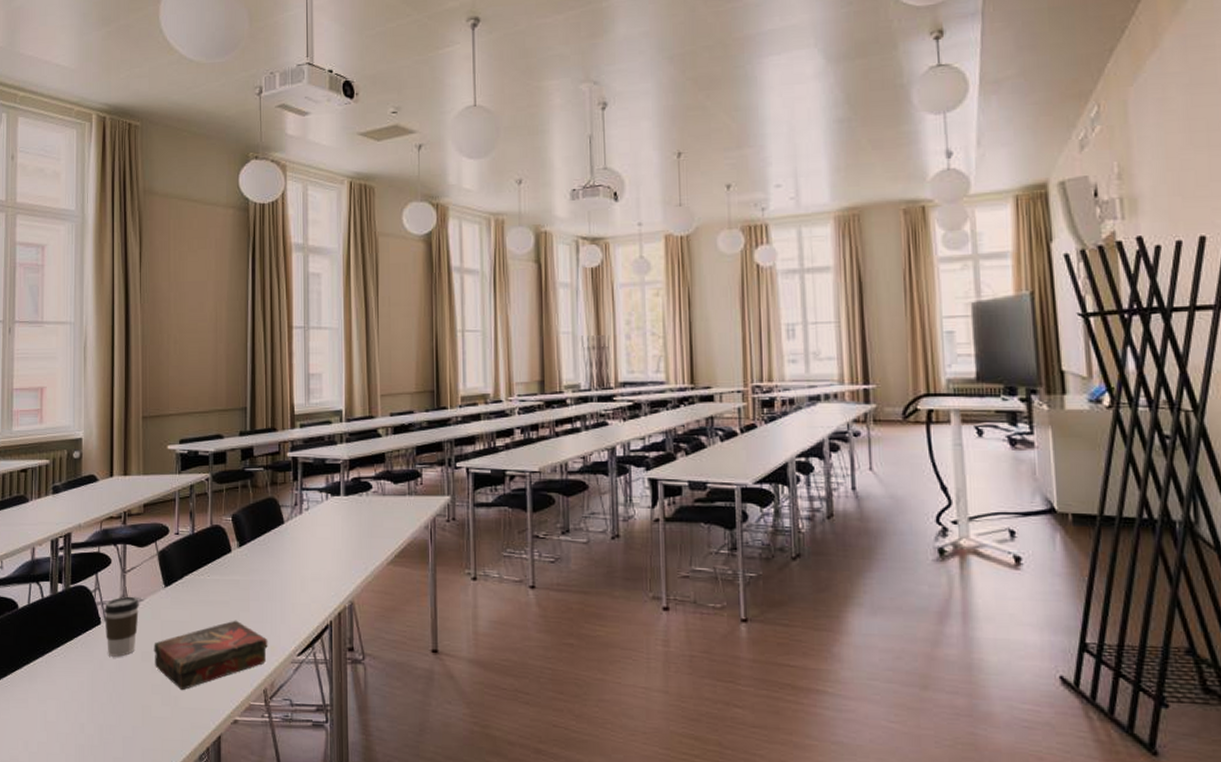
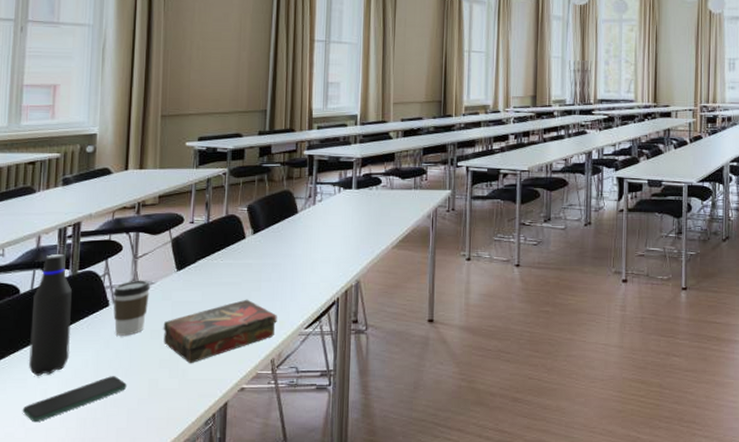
smartphone: none [25,700,121,747] -> present [22,376,127,423]
water bottle: none [28,566,67,697] -> present [28,253,72,376]

